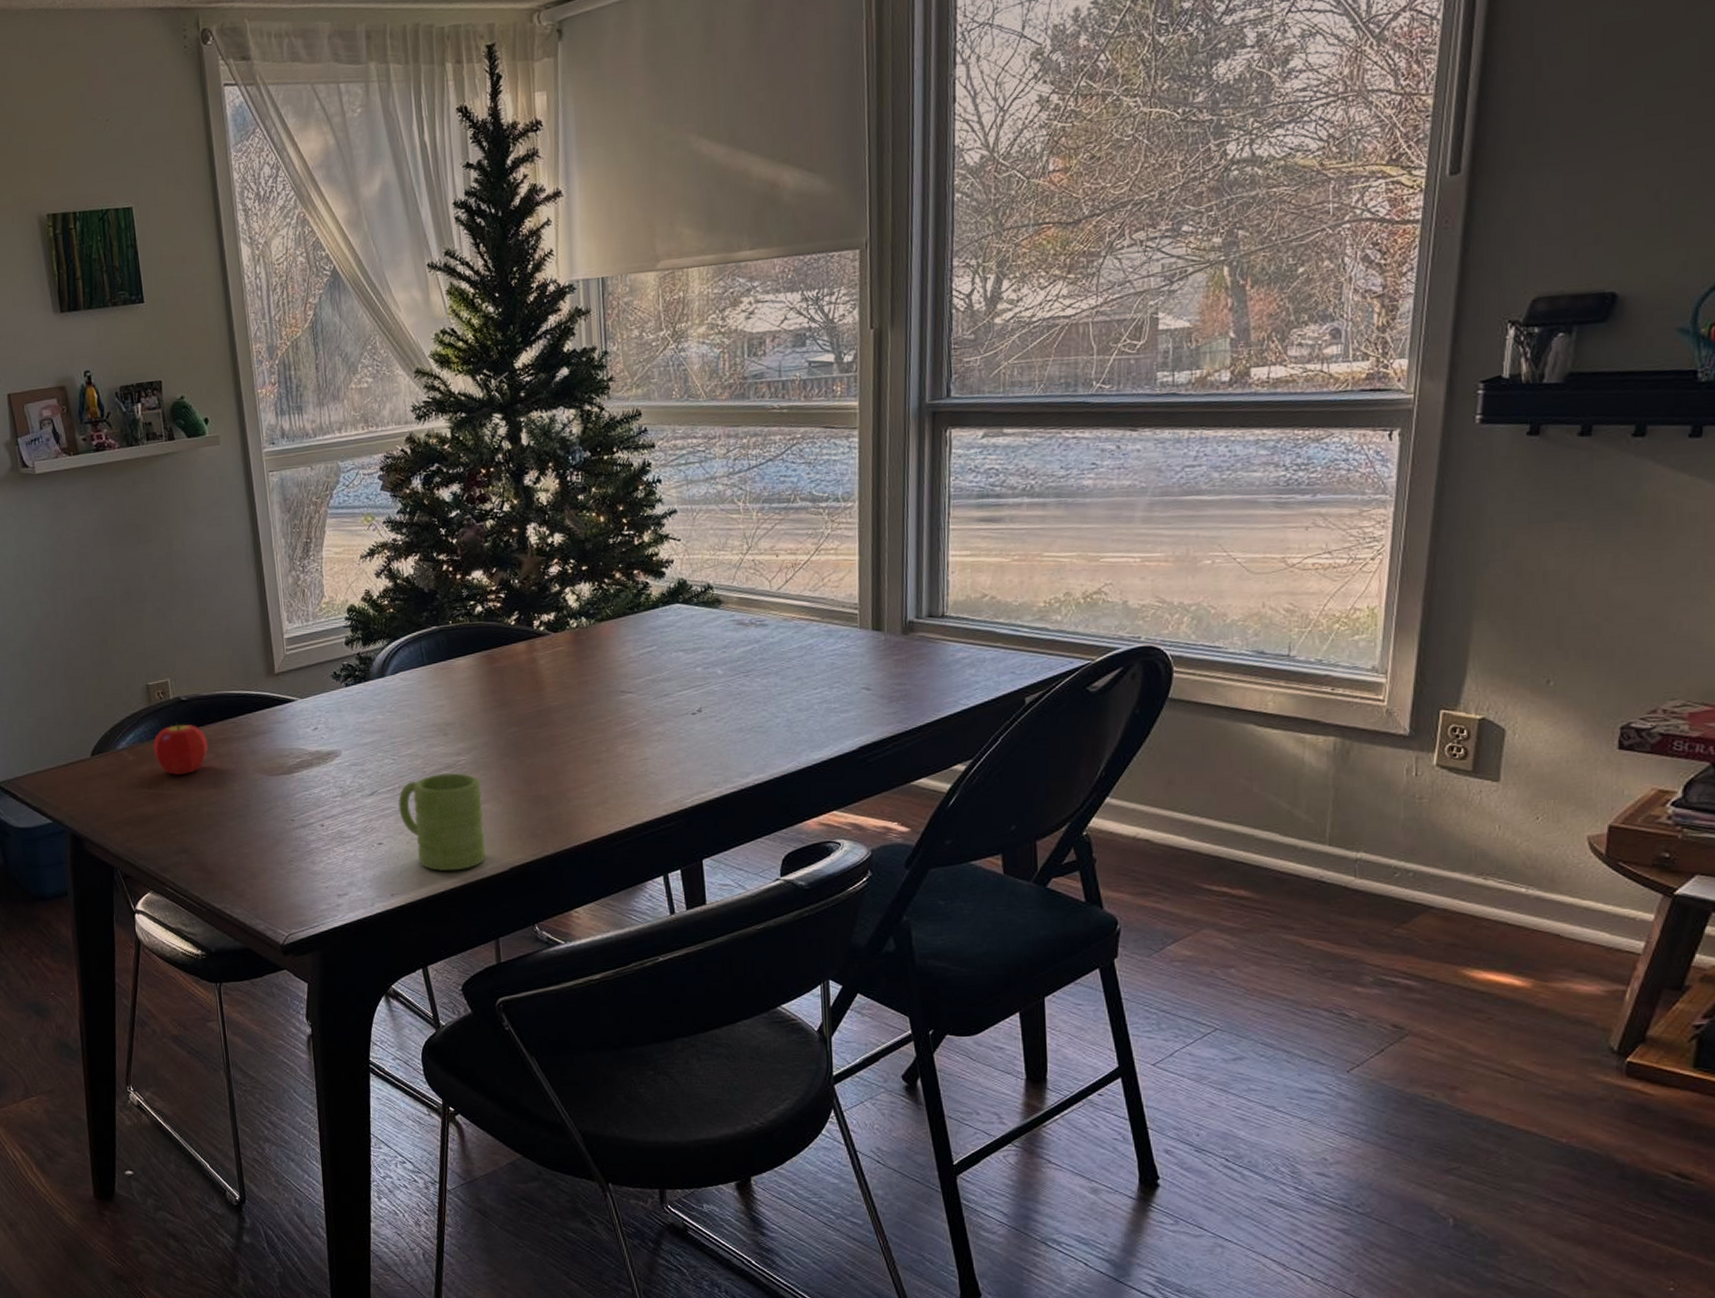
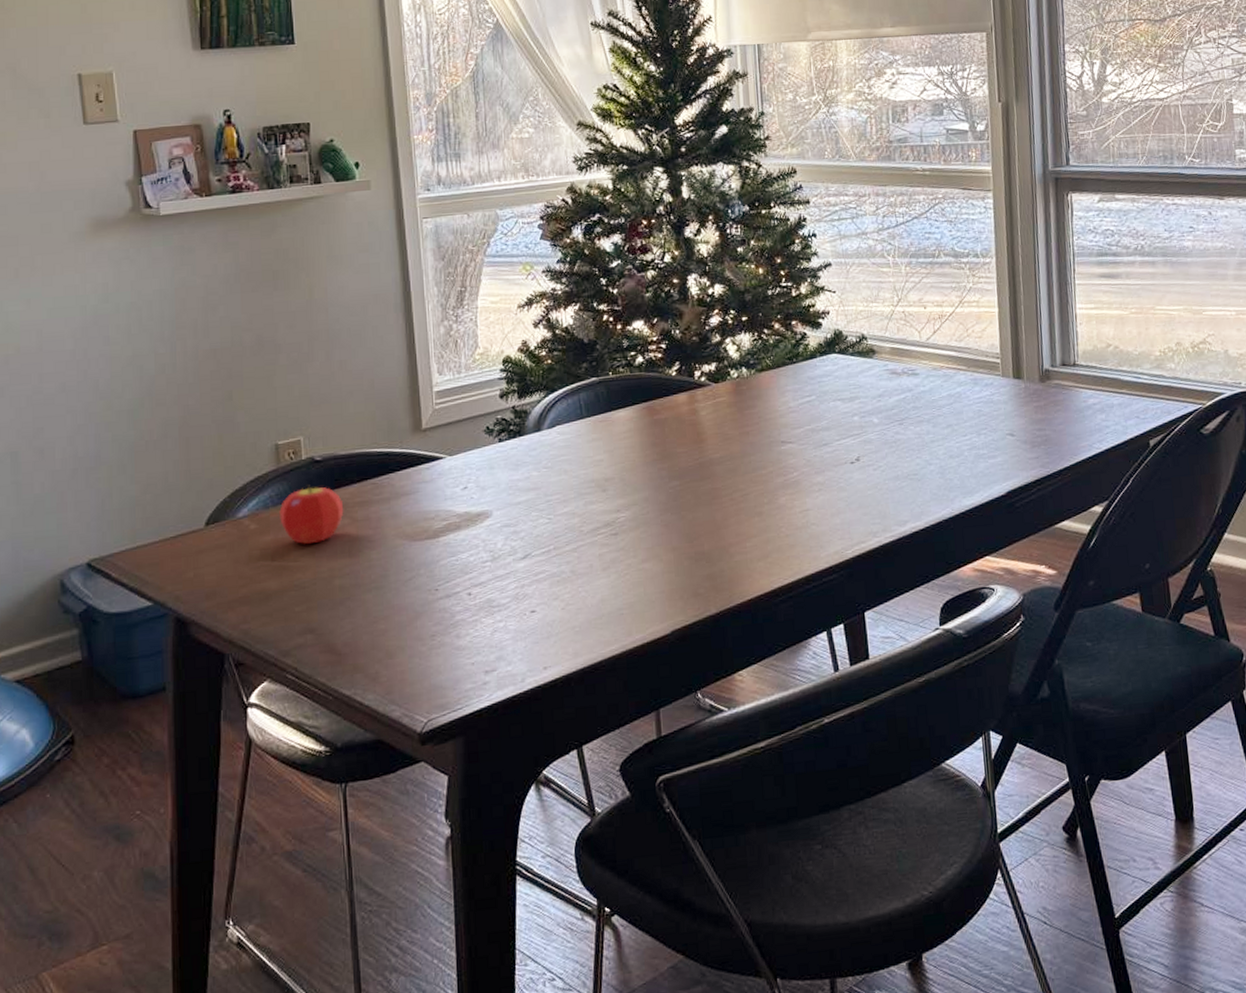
mug: present [398,773,485,871] -> none [552,531,645,639]

